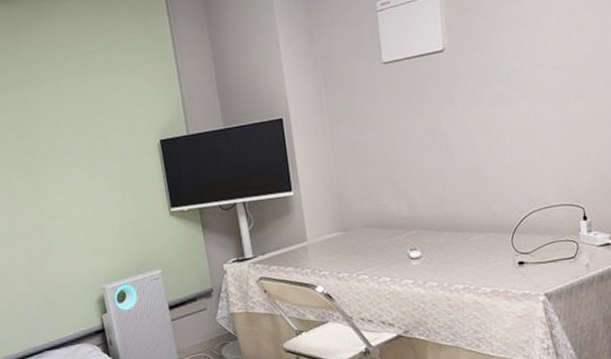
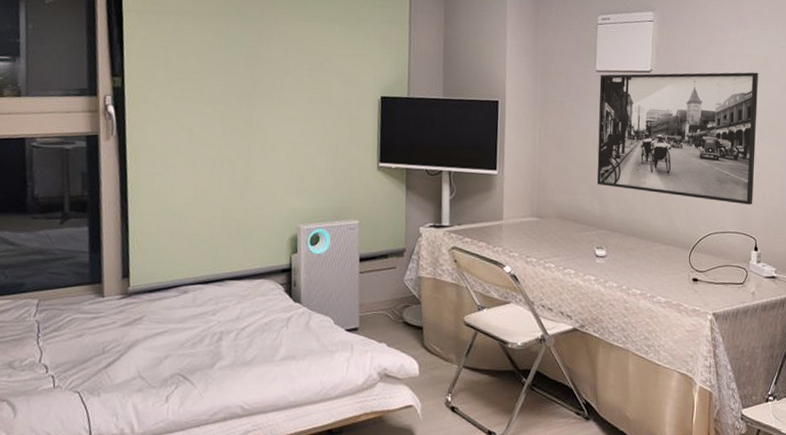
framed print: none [388,24,576,185] -> present [596,72,758,205]

